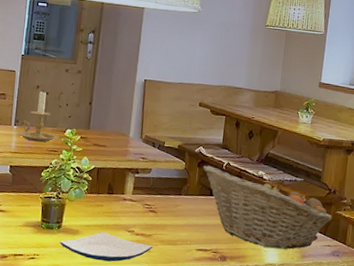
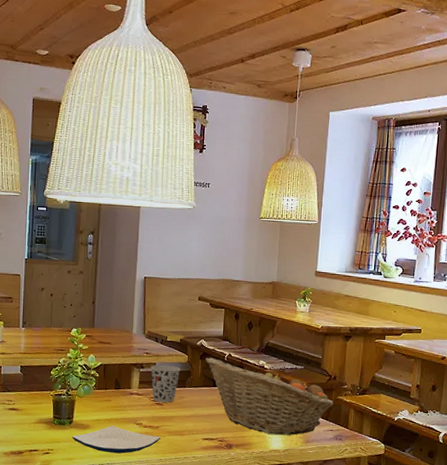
candle holder: present [17,90,59,143] -> none [25,291,65,343]
cup: none [146,170,177,211] -> present [151,365,181,403]

